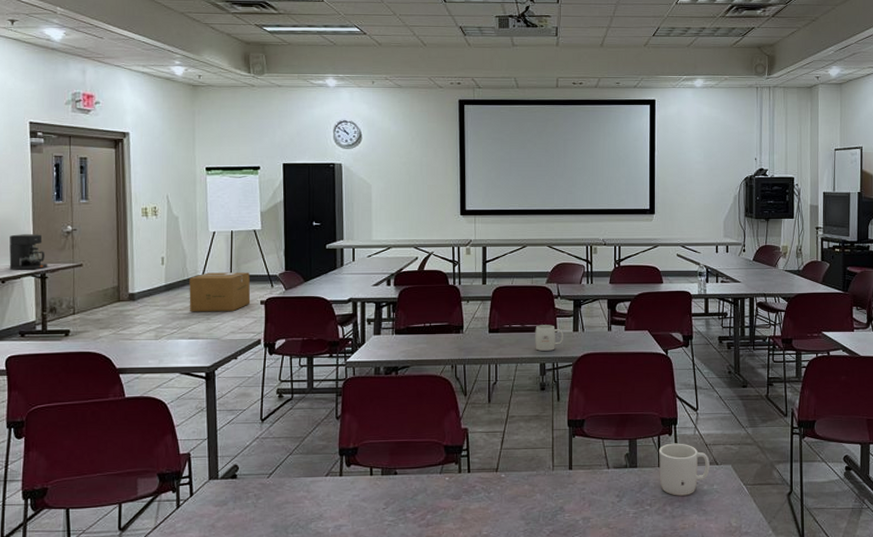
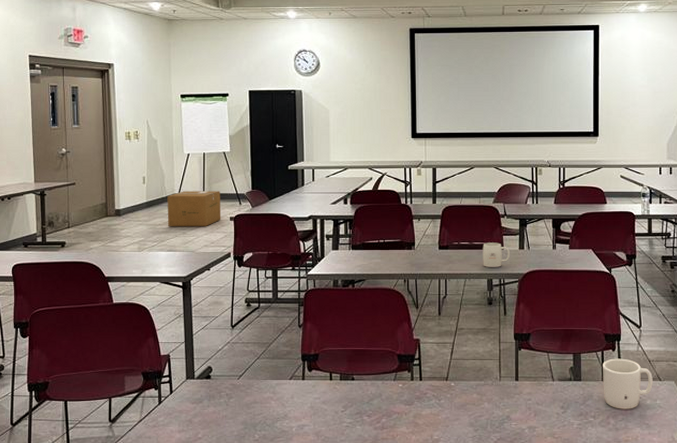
coffee maker: present [9,234,48,270] -> none [14,156,46,188]

